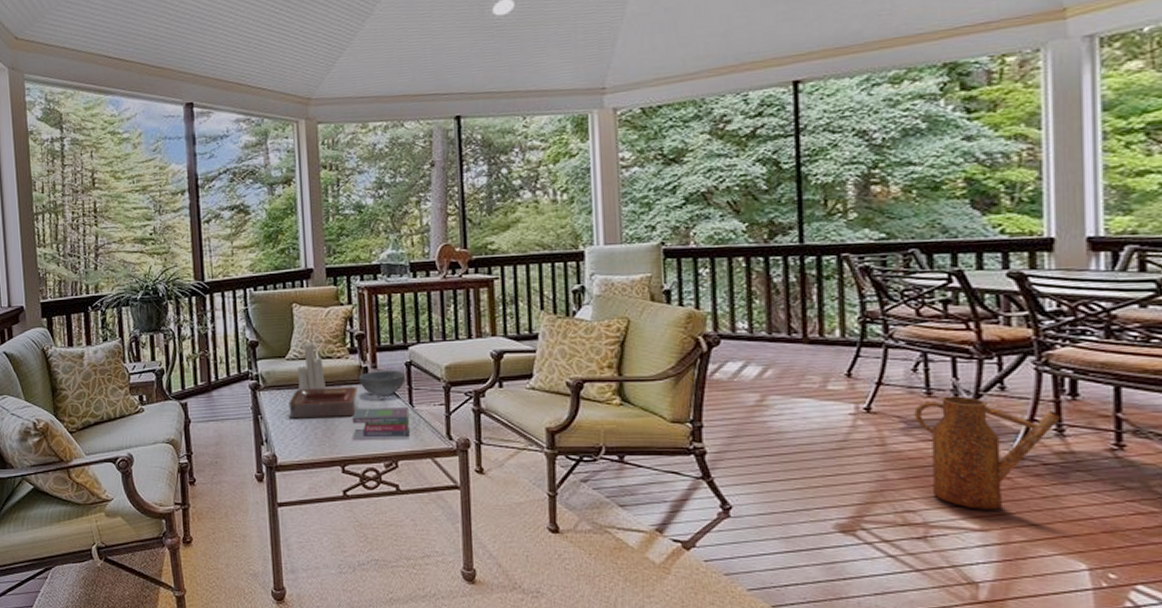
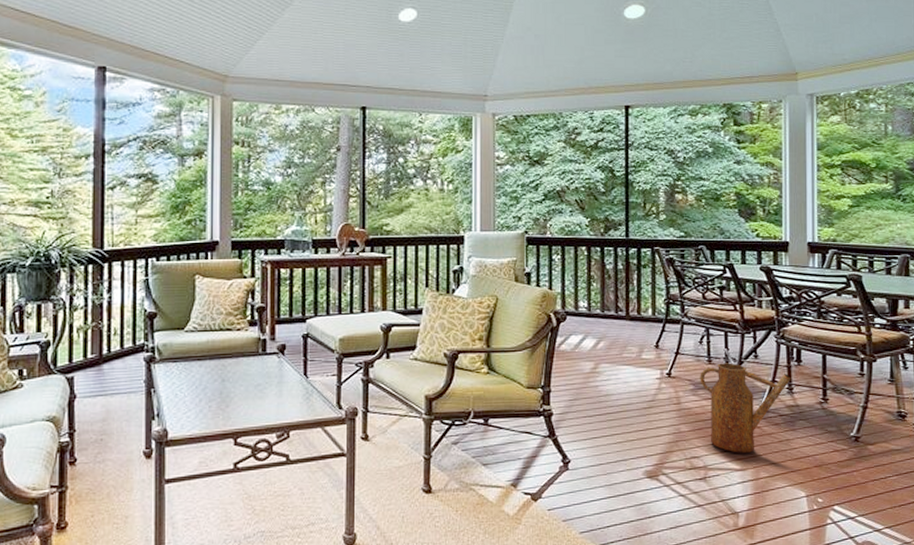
decorative tray: present [288,387,358,419] -> none [184,359,255,392]
candle: present [297,340,326,391] -> none [196,312,223,363]
books: present [352,407,410,438] -> none [247,378,304,409]
bowl: present [358,370,405,396] -> none [256,342,301,368]

